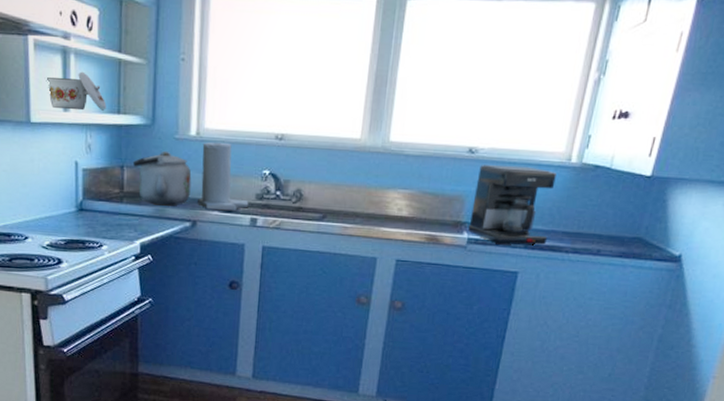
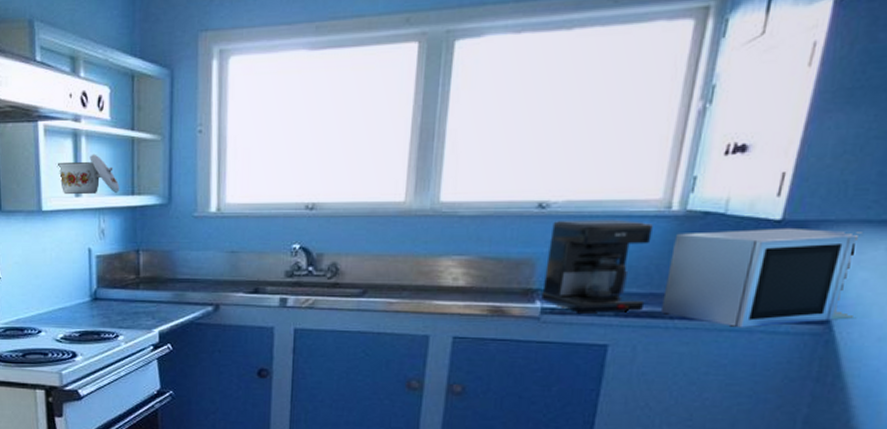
kettle: present [132,150,192,206] -> none [148,230,213,290]
paper towel: present [196,142,249,211] -> none [219,217,277,292]
microwave: none [560,181,707,263] -> present [661,227,862,329]

